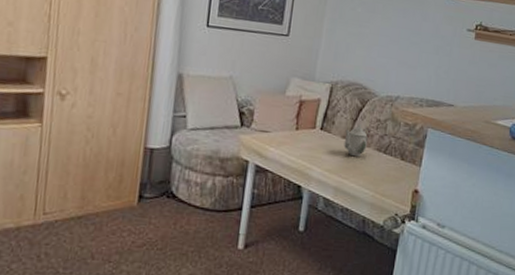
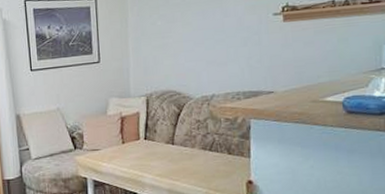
teapot: present [344,123,371,156] -> none [168,127,193,158]

